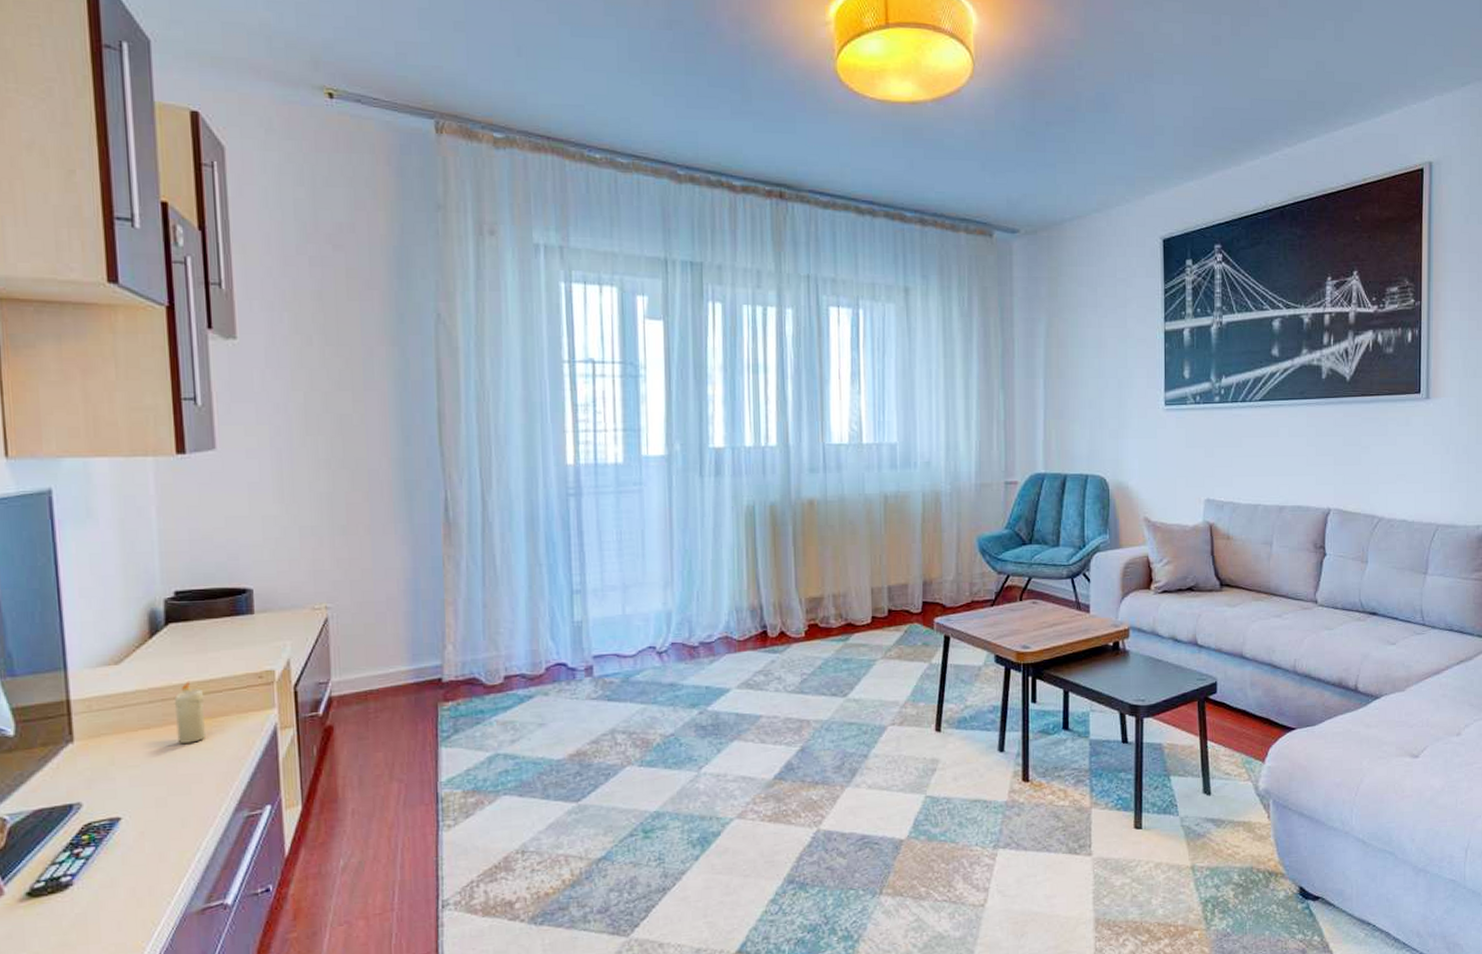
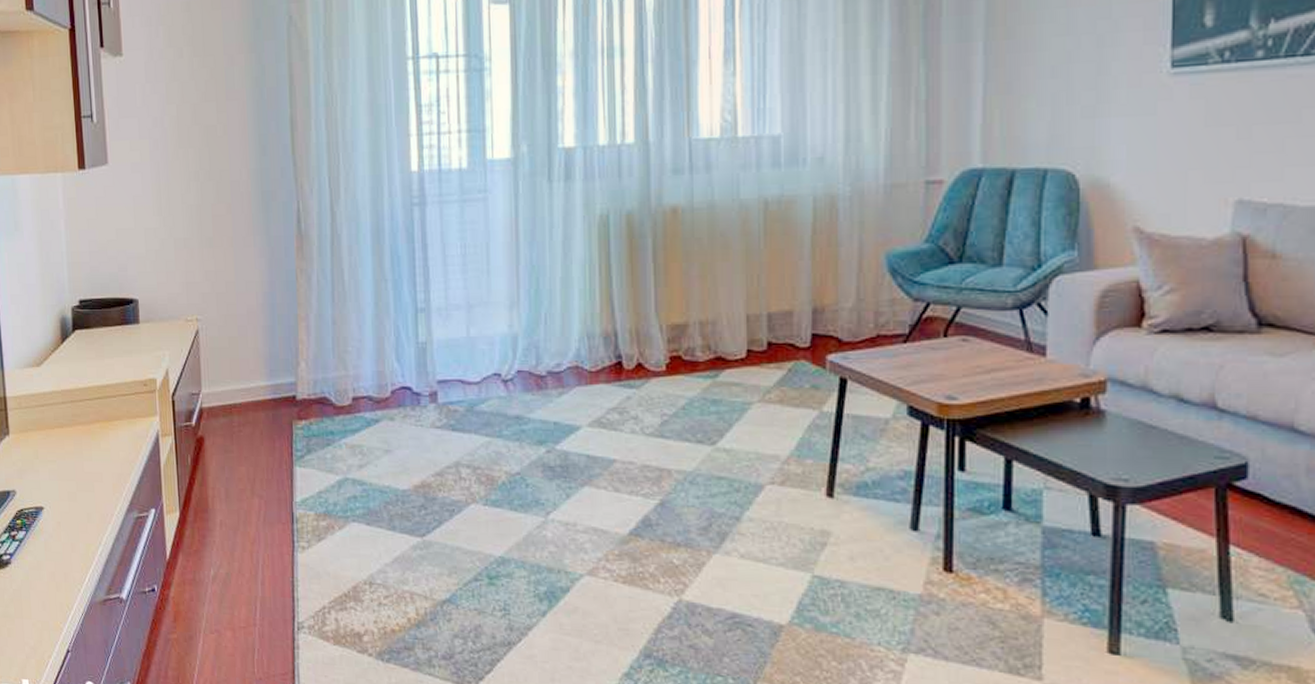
candle: present [174,681,205,743] -> none [80,385,104,444]

